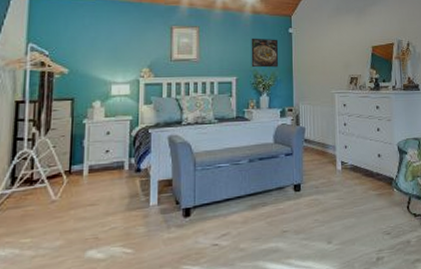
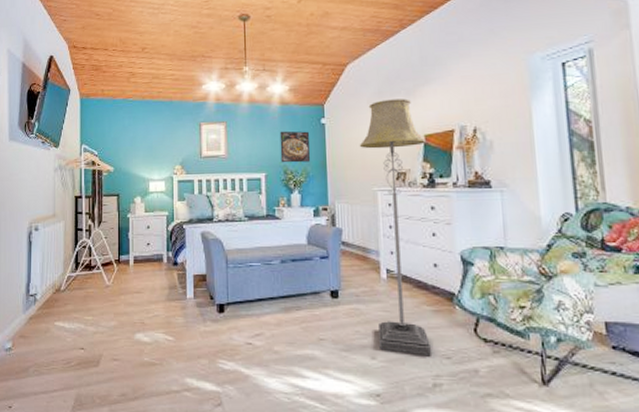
floor lamp: none [320,15,377,235] -> present [359,99,433,357]

